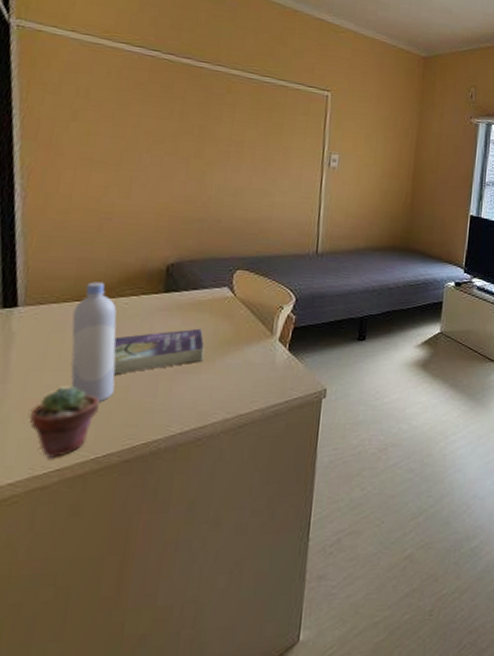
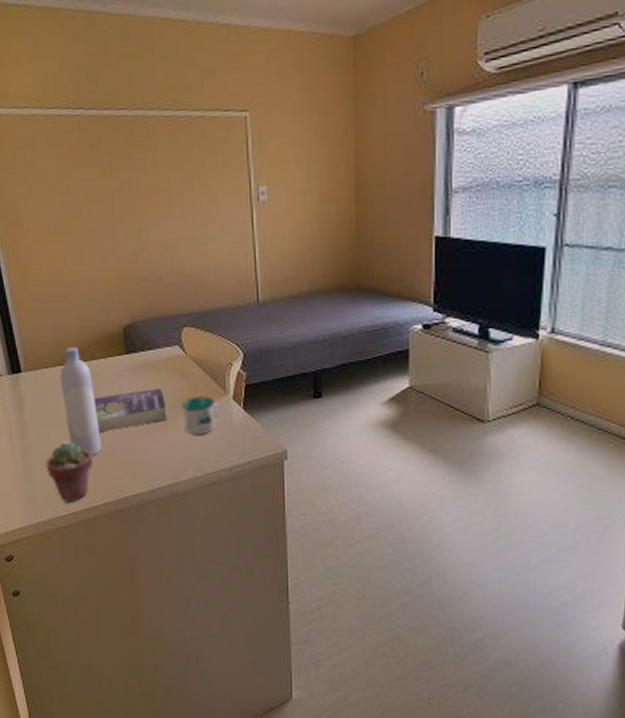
mug: none [221,337,266,376] -> present [181,396,222,435]

